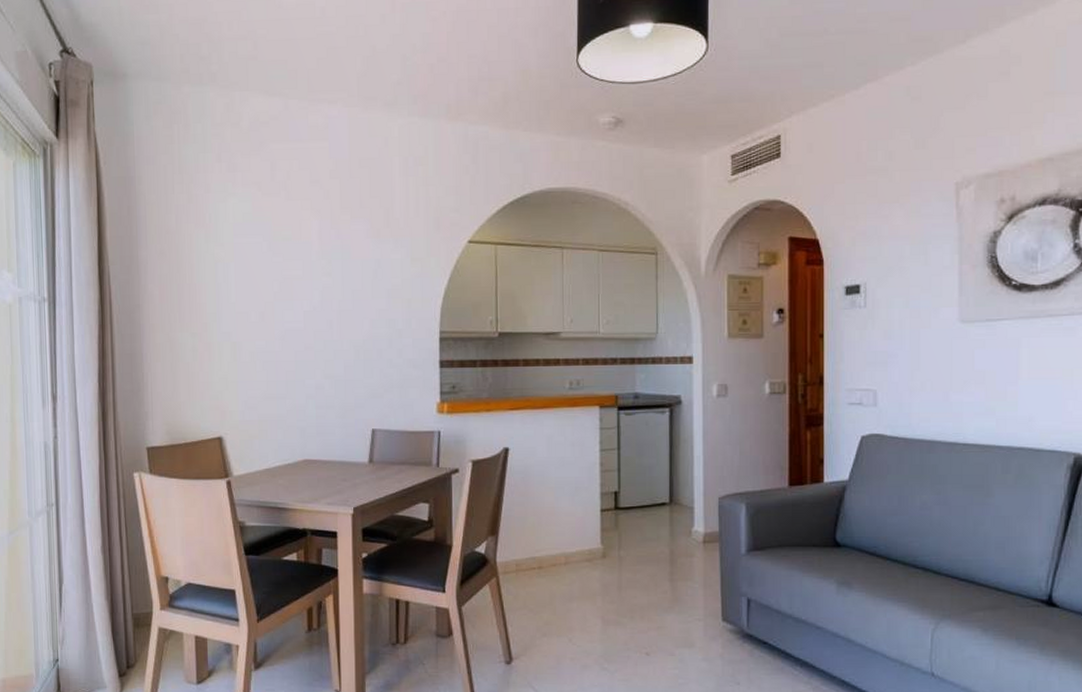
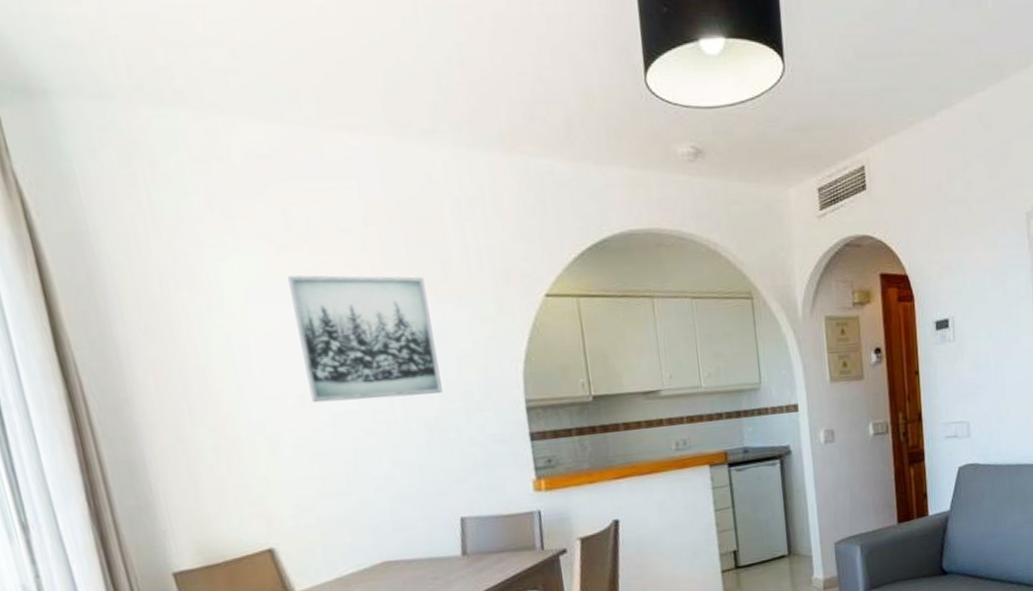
wall art: none [267,216,372,320] -> present [288,275,443,403]

